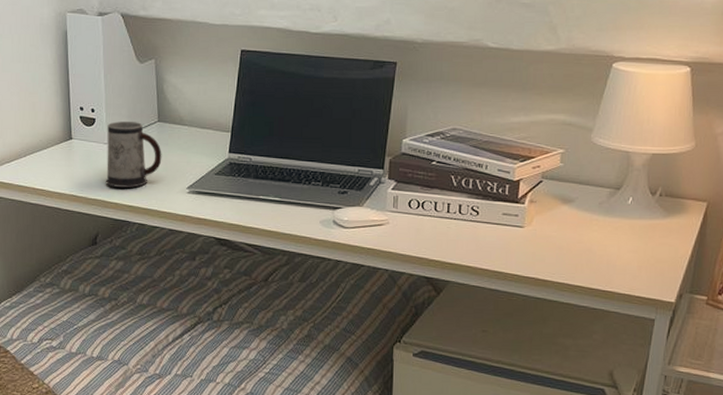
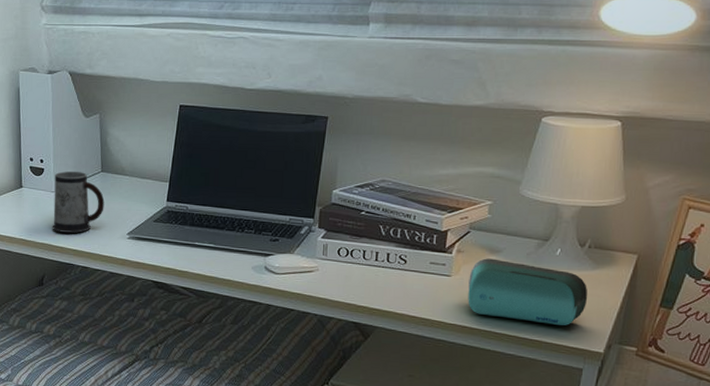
speaker: none [541,208,660,276] -> present [468,258,588,325]

